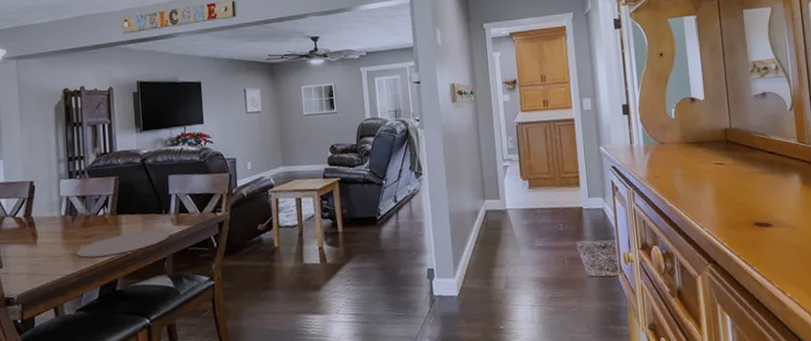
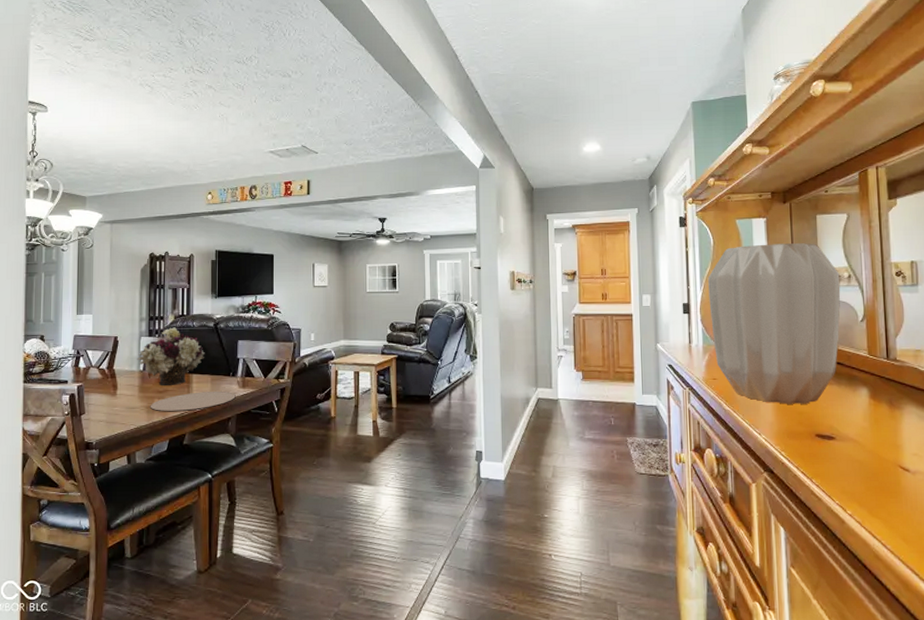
flower arrangement: none [57,166,133,230] -> present [137,327,205,385]
vase: none [645,37,771,197] -> present [708,243,841,404]

